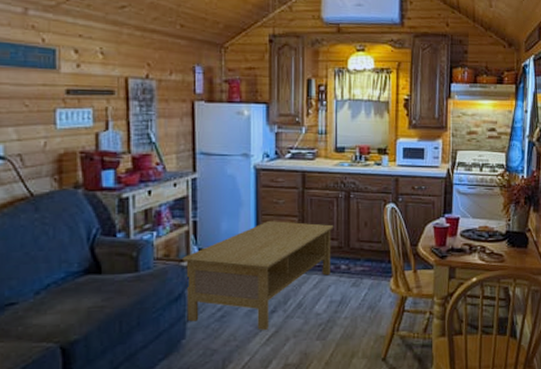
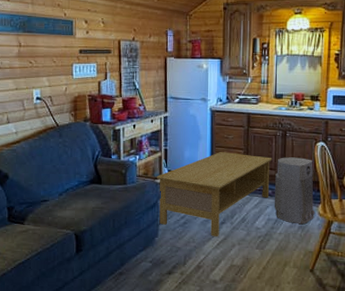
air purifier: none [337,223,387,305] -> present [274,157,316,225]

